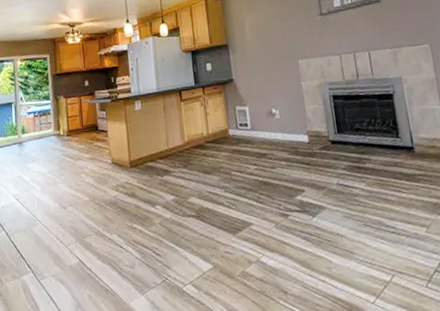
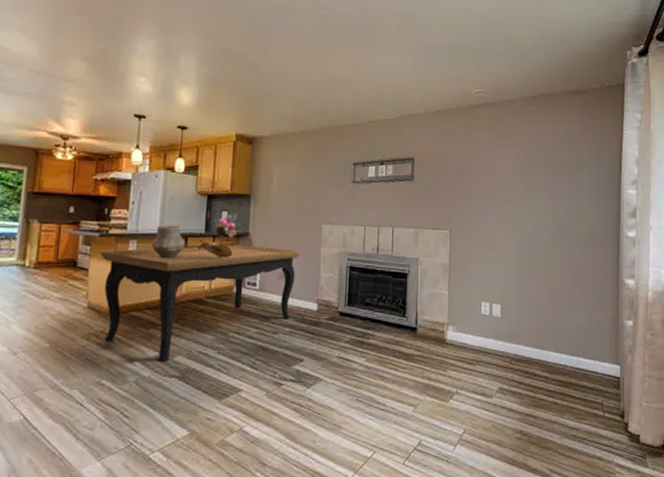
dining table: none [114,87,284,204] -> present [100,244,302,362]
ceramic pot: none [152,82,180,113] -> present [151,224,185,258]
bouquet: none [190,63,225,106] -> present [196,213,241,258]

